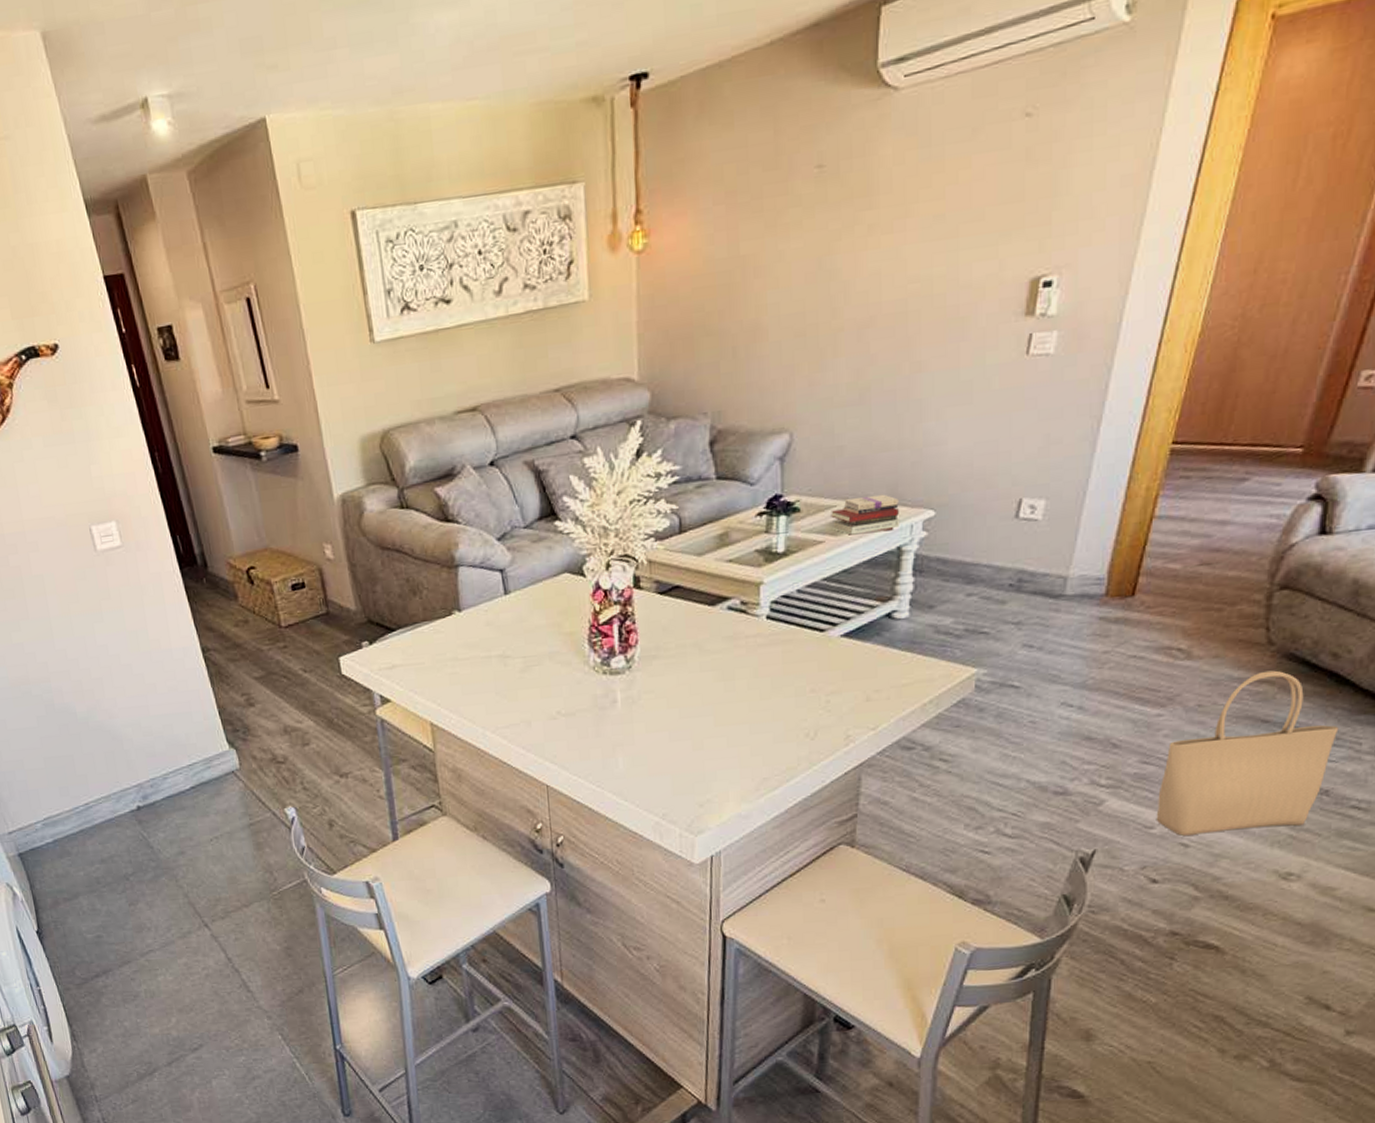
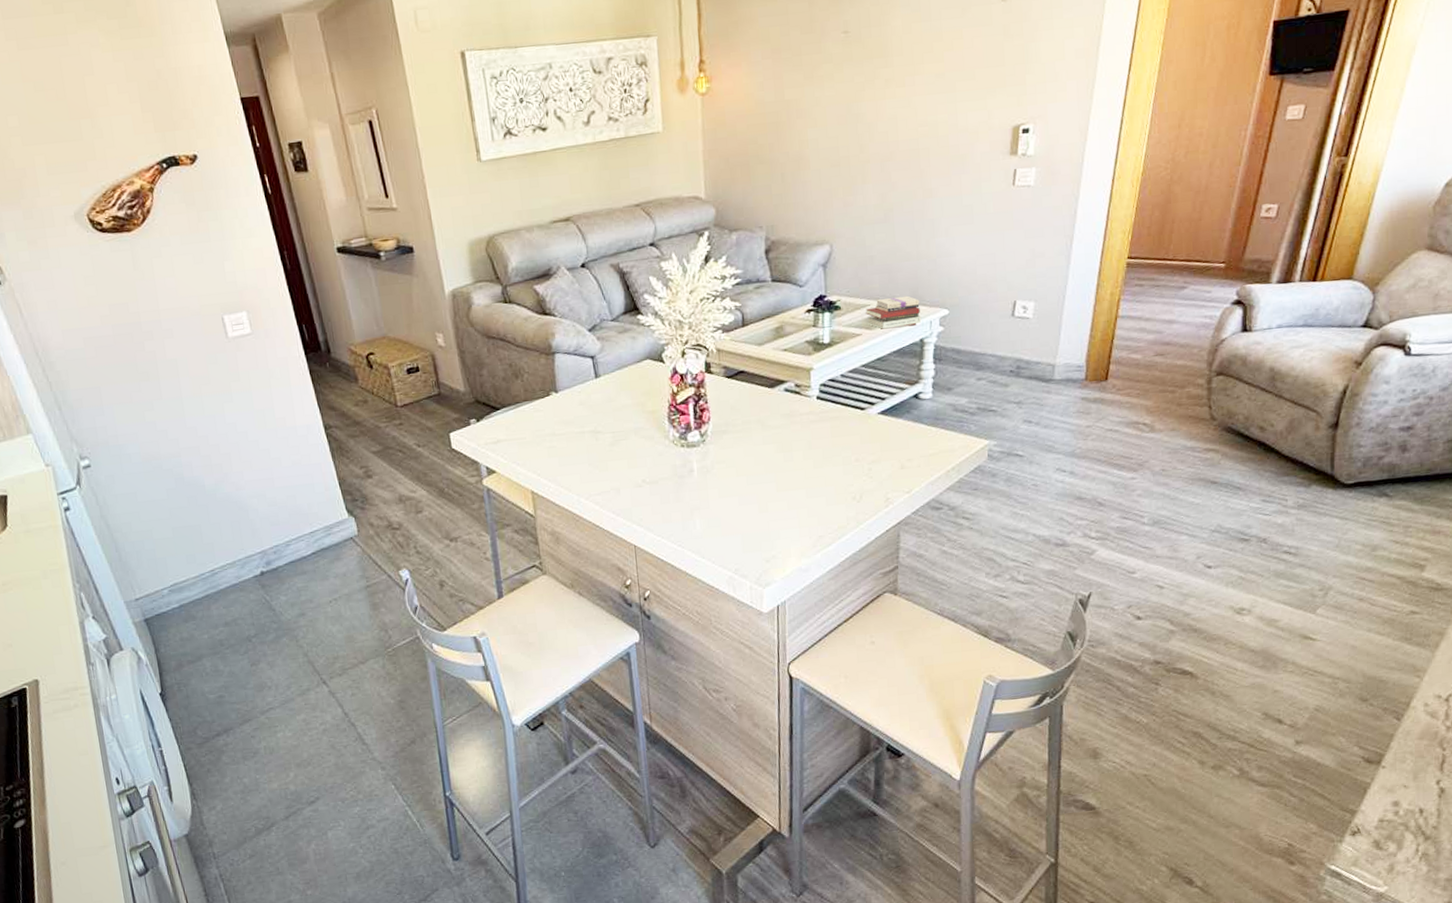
tote bag: present [1156,670,1339,837] -> none [1136,441,1269,580]

